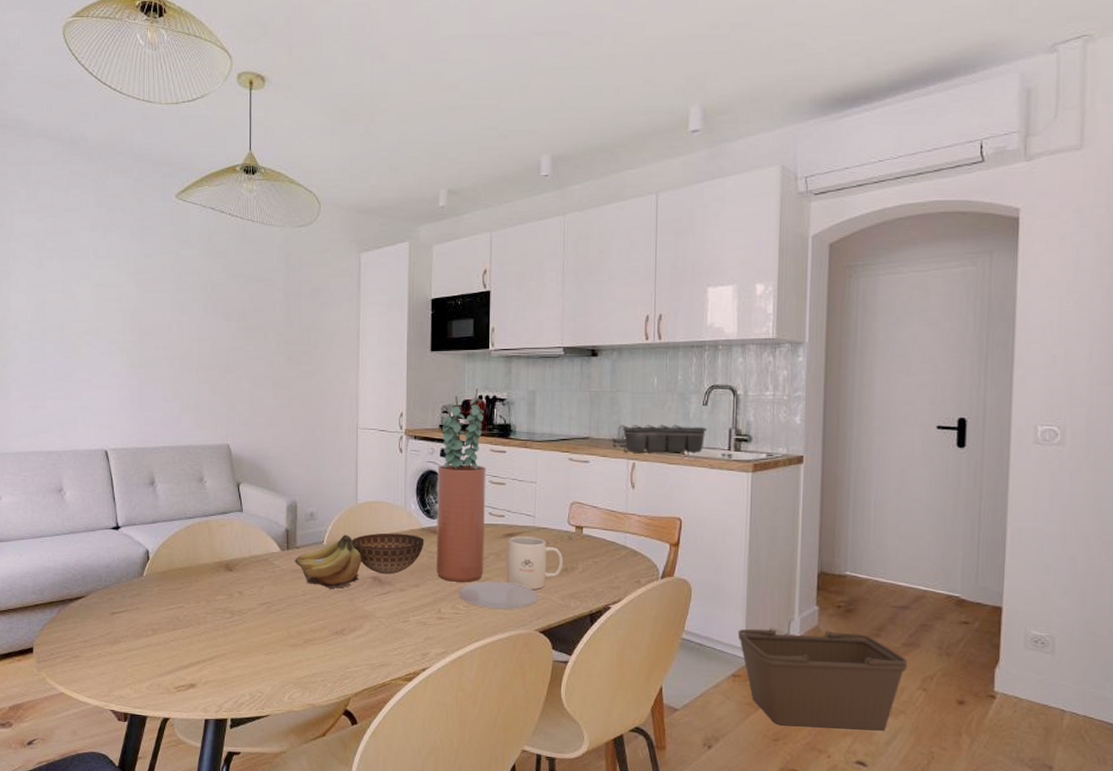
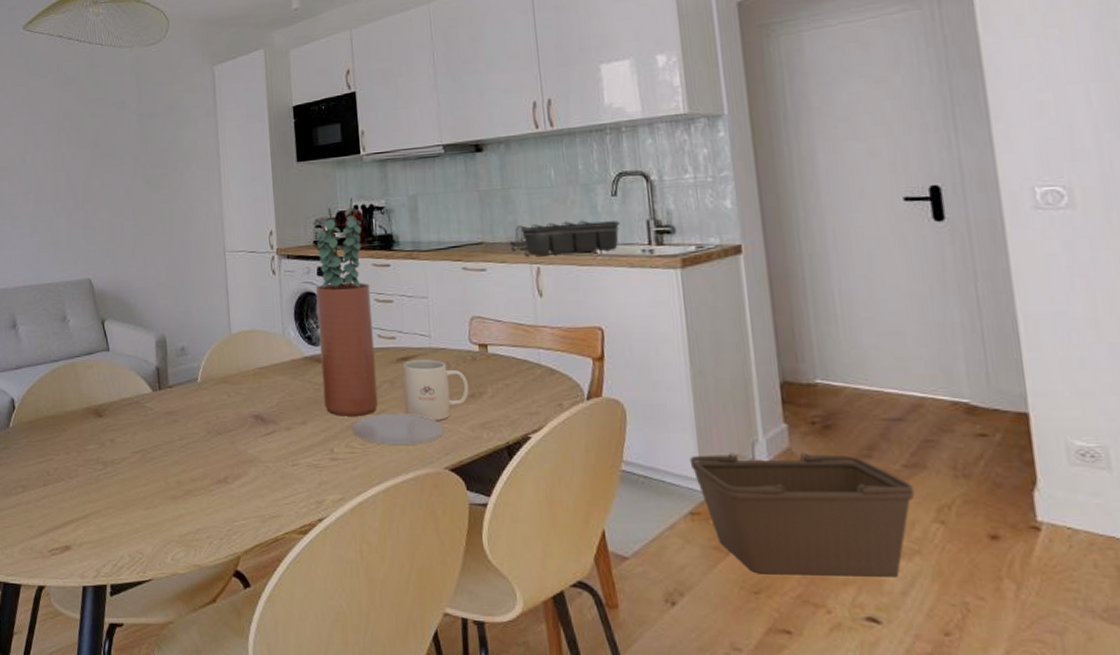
fruit: present [294,534,362,588] -> none [167,369,241,431]
bowl: present [351,533,425,575] -> none [228,364,309,412]

